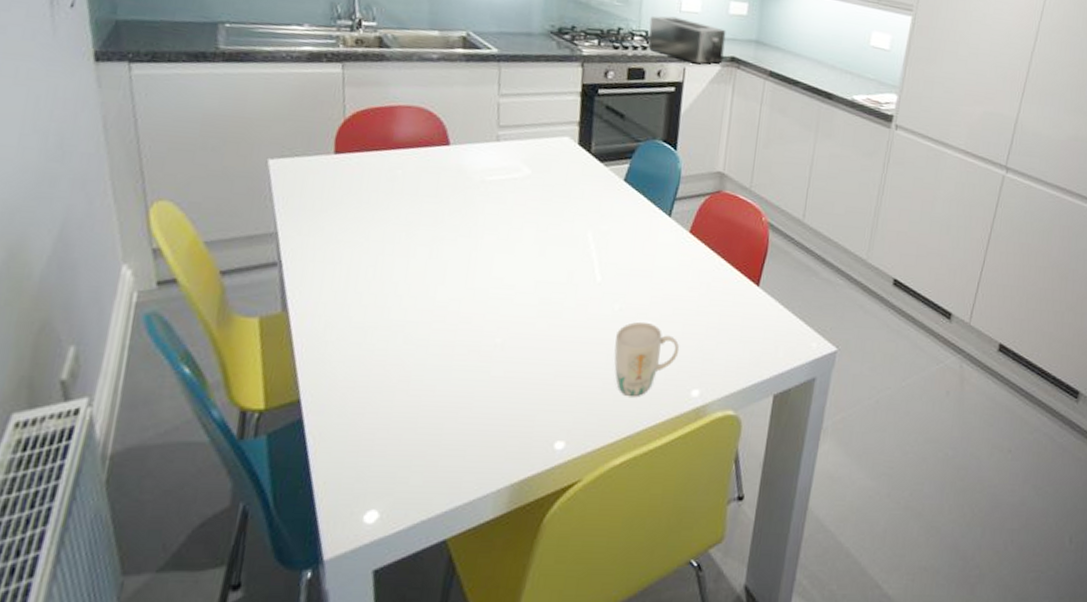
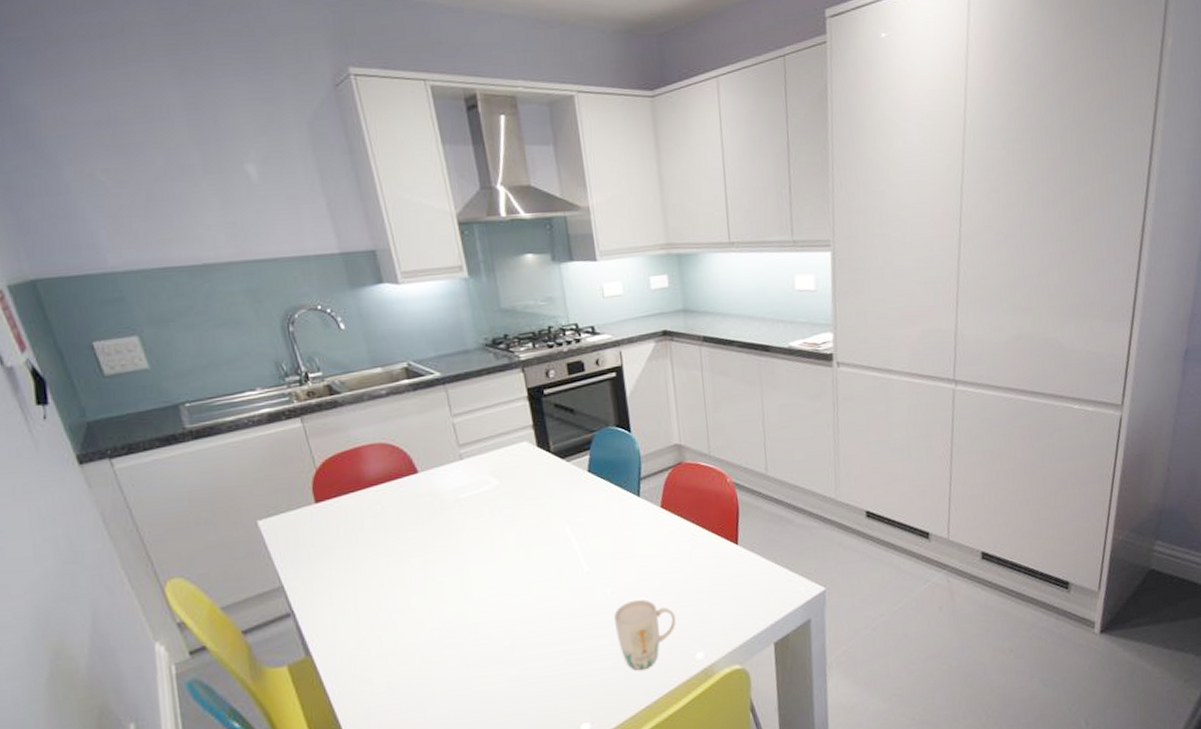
toaster: present [648,16,726,66] -> none [576,303,655,347]

